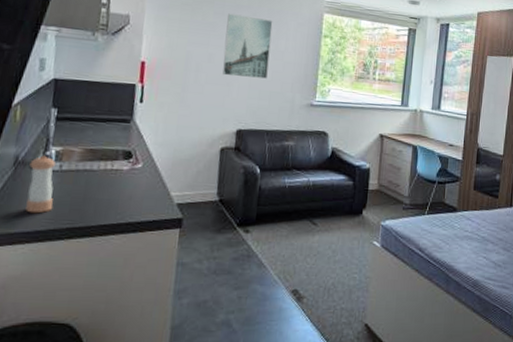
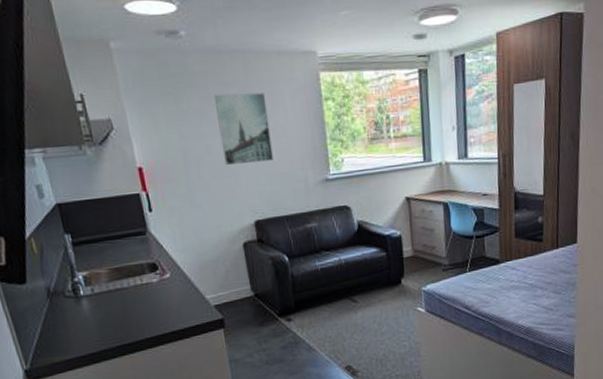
pepper shaker: present [25,155,56,214] -> none [62,282,98,339]

